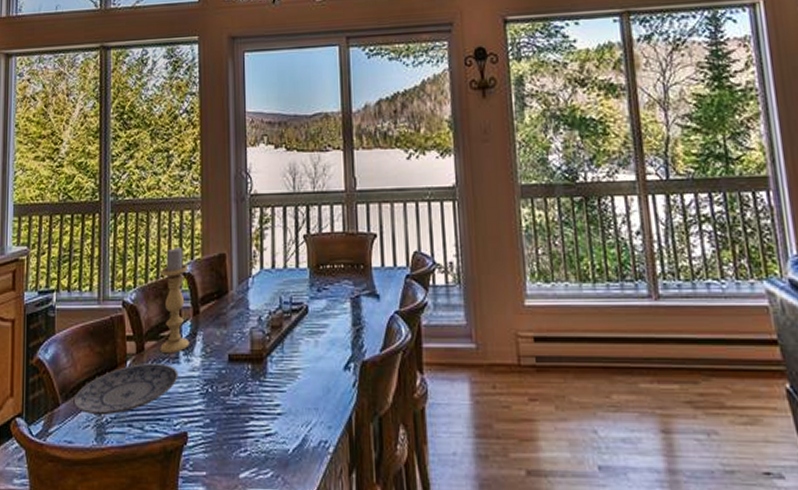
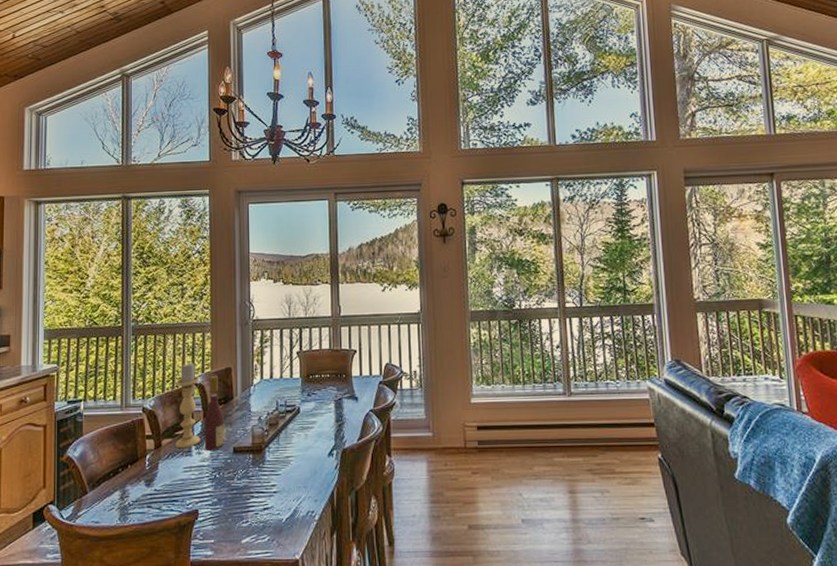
plate: present [73,363,179,416] -> none [100,456,191,500]
wine bottle: none [194,263,220,357] -> present [204,375,226,451]

